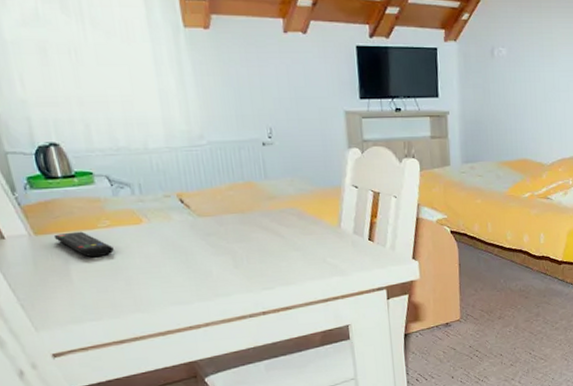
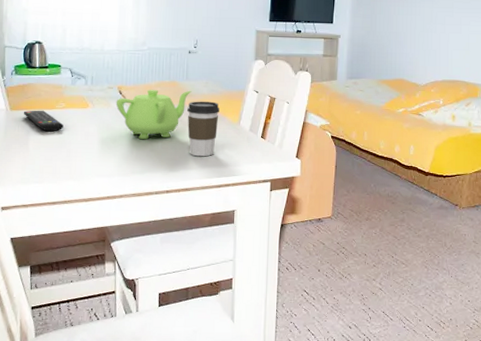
teapot: none [177,191,274,256] -> present [116,89,191,140]
coffee cup: none [272,202,315,269] -> present [187,101,220,157]

